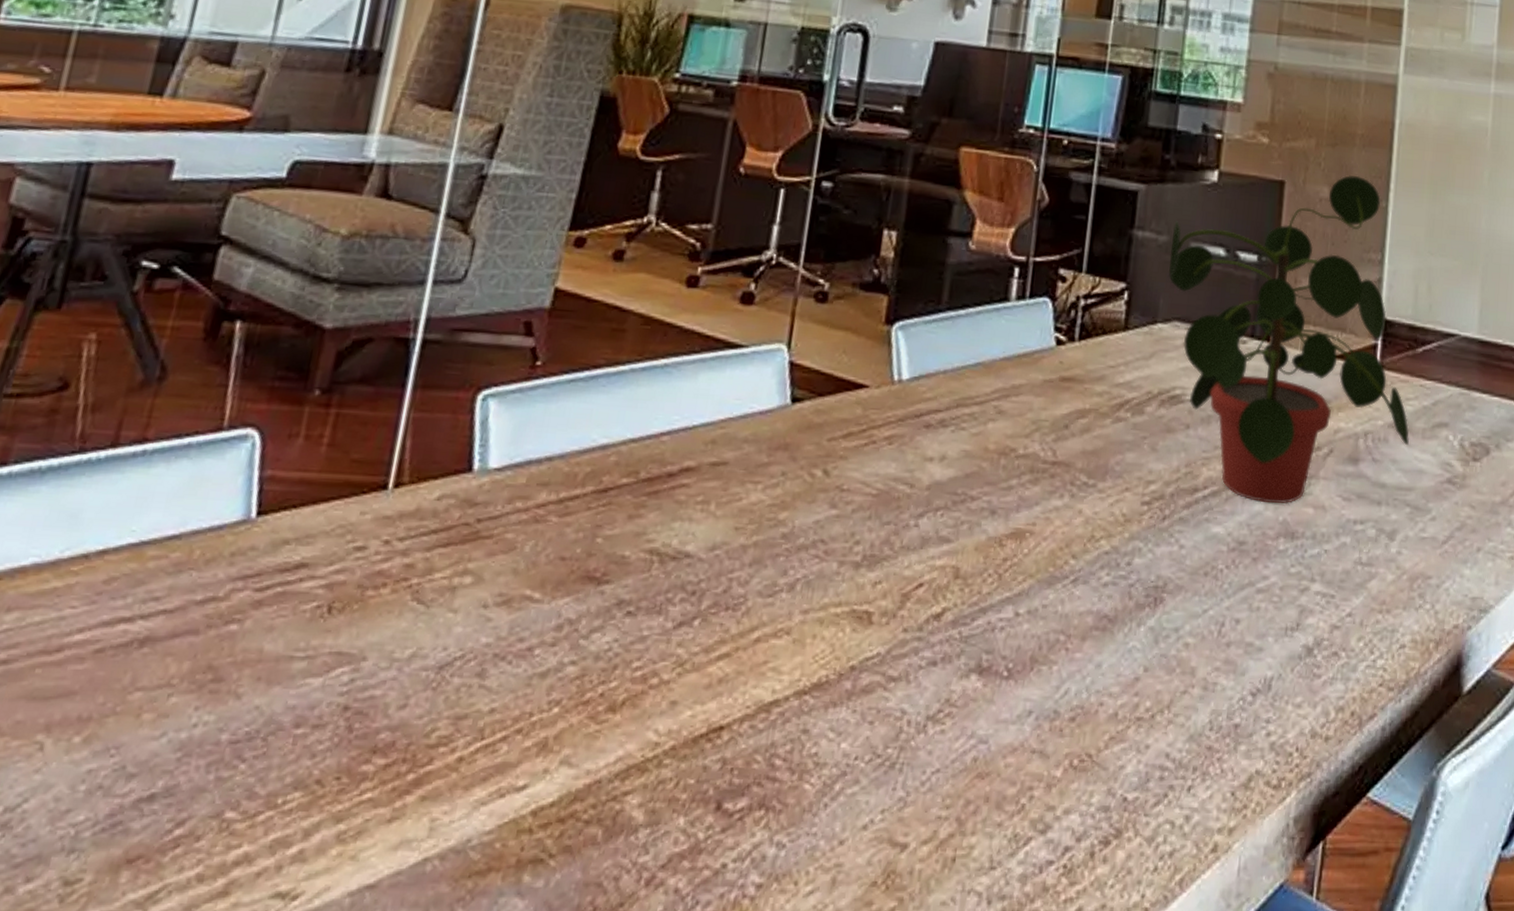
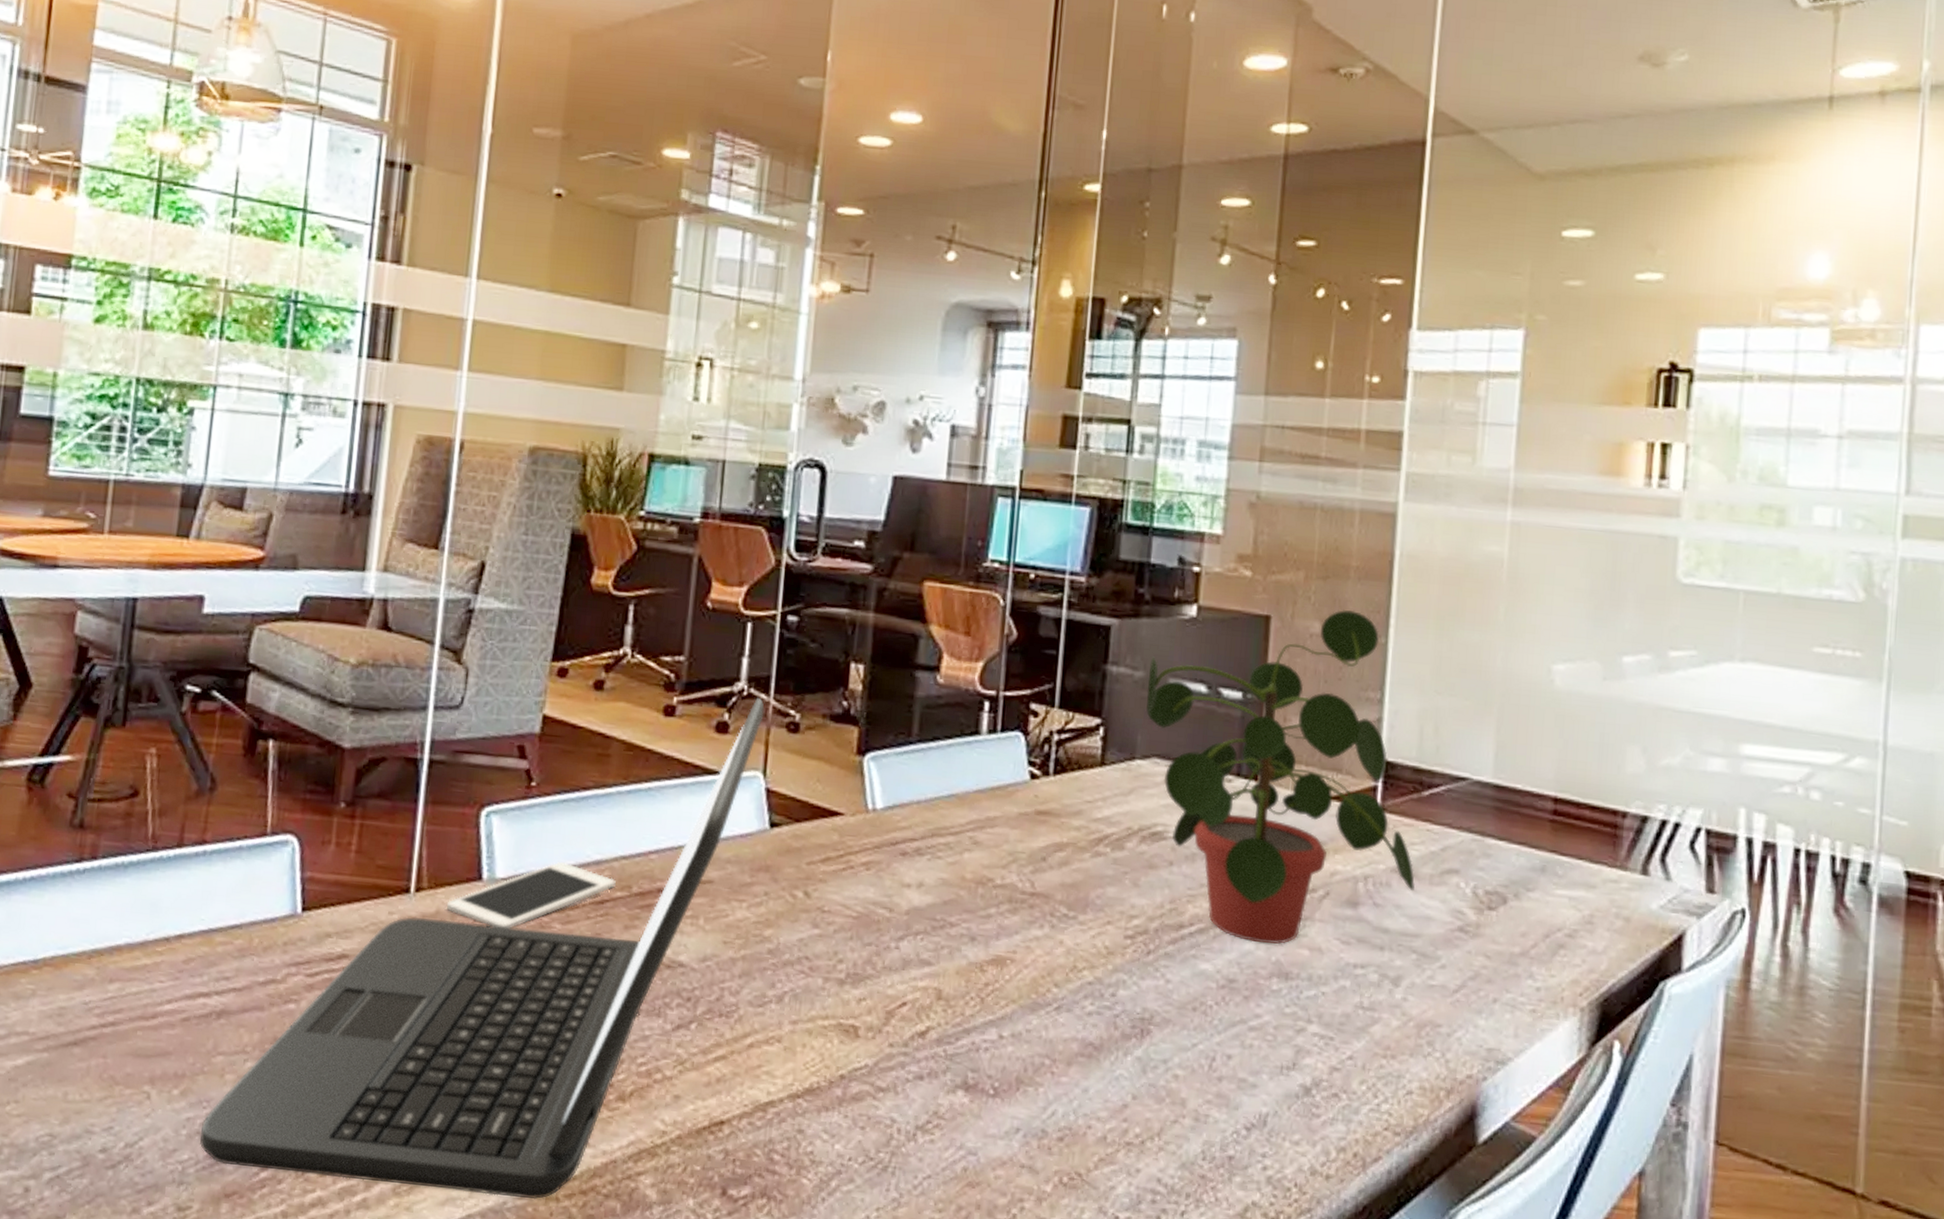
laptop: none [101,266,793,834] -> present [200,697,765,1200]
cell phone: none [428,448,622,524] -> present [446,862,616,929]

